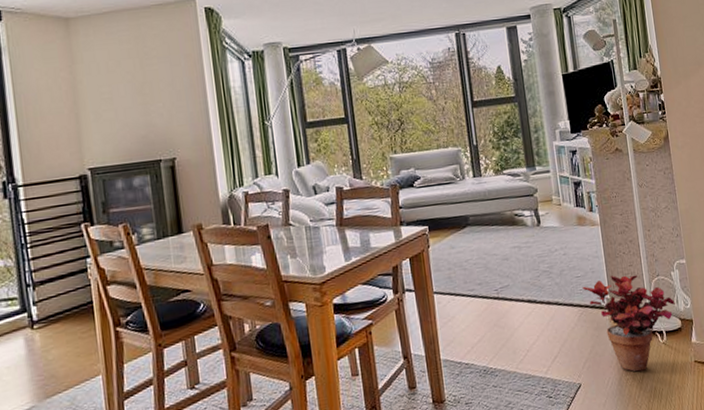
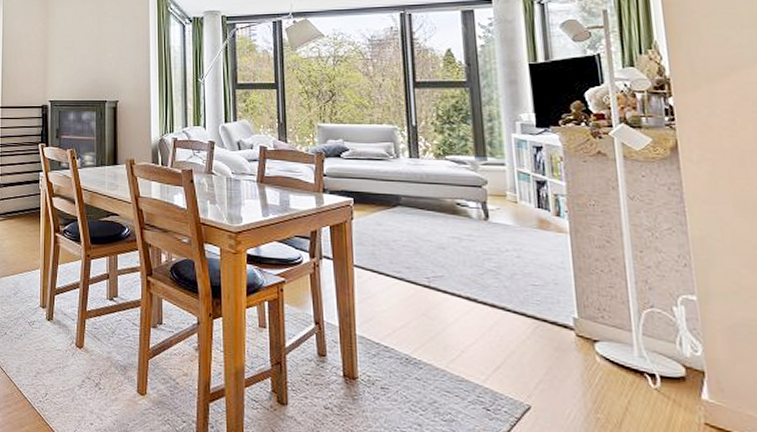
potted plant: present [582,275,675,372] -> none [539,294,677,415]

